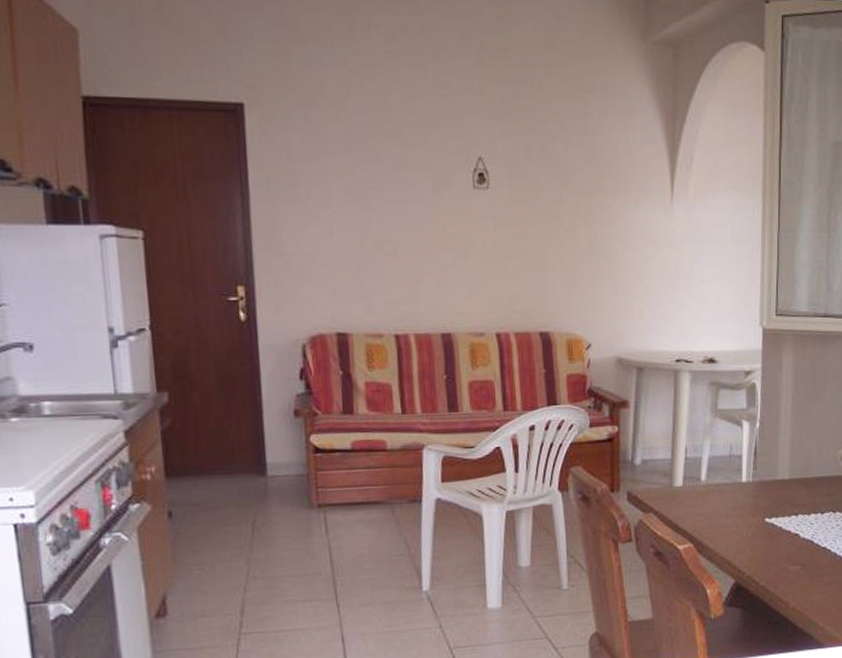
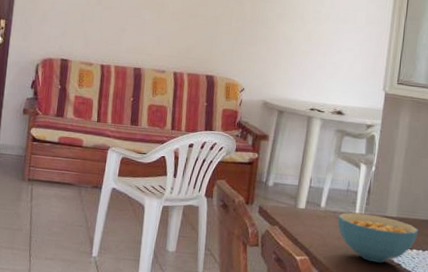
cereal bowl: none [722,480,815,537] -> present [337,212,419,263]

